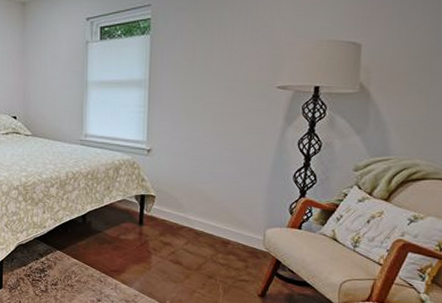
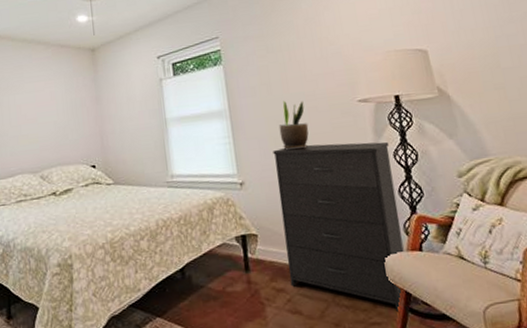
dresser: none [177,123,297,275] -> present [273,142,404,313]
potted plant: none [193,77,223,126] -> present [278,100,309,150]

